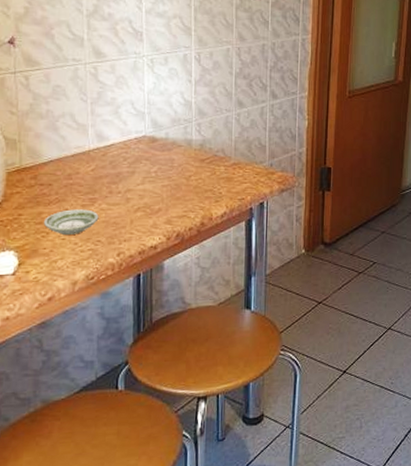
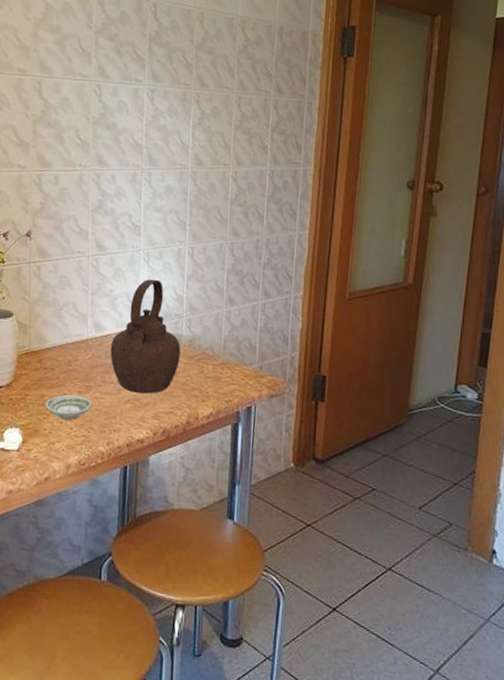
teapot: none [115,85,192,200] -> present [110,279,181,394]

